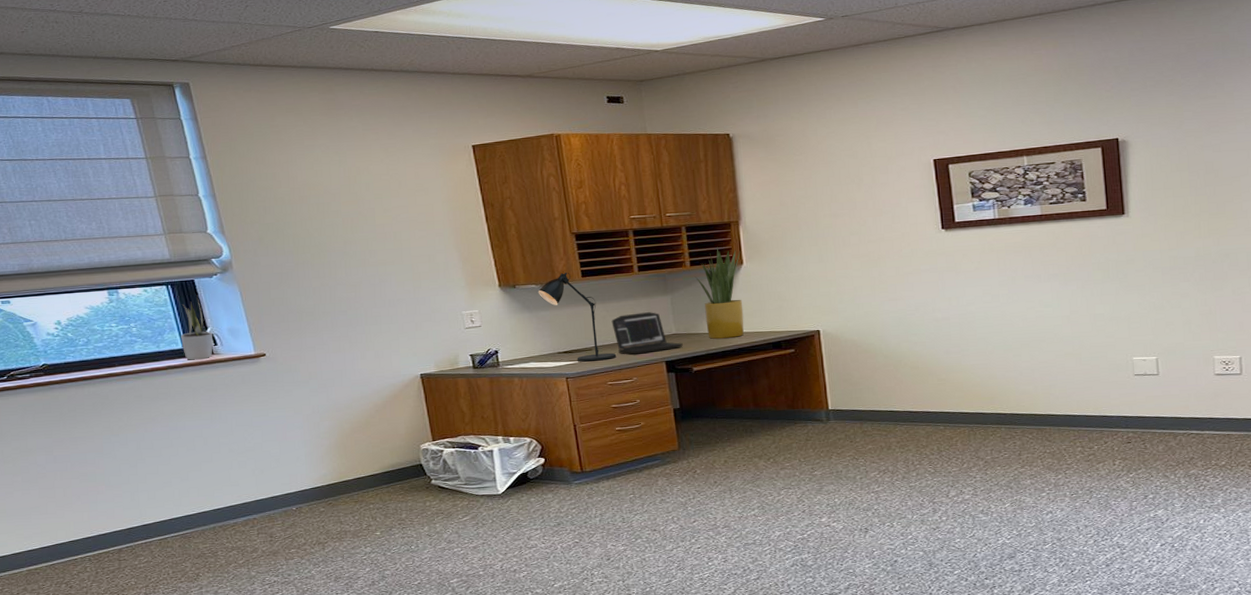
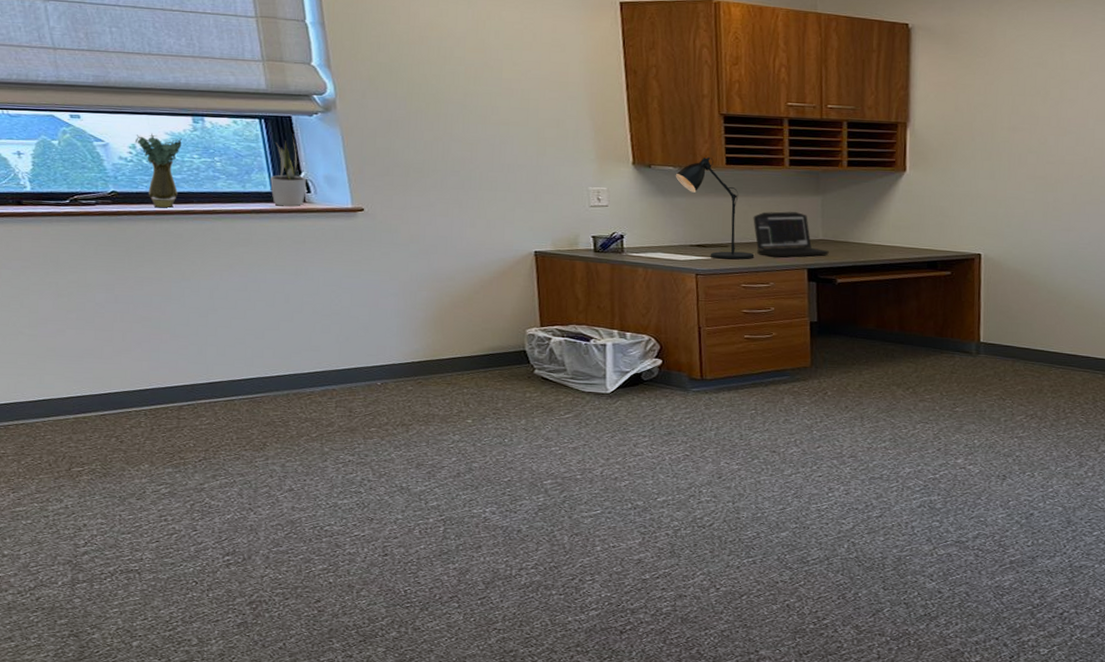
vase: none [59,309,101,374] -> present [134,133,182,208]
planter: present [694,247,744,339] -> none [851,149,905,251]

